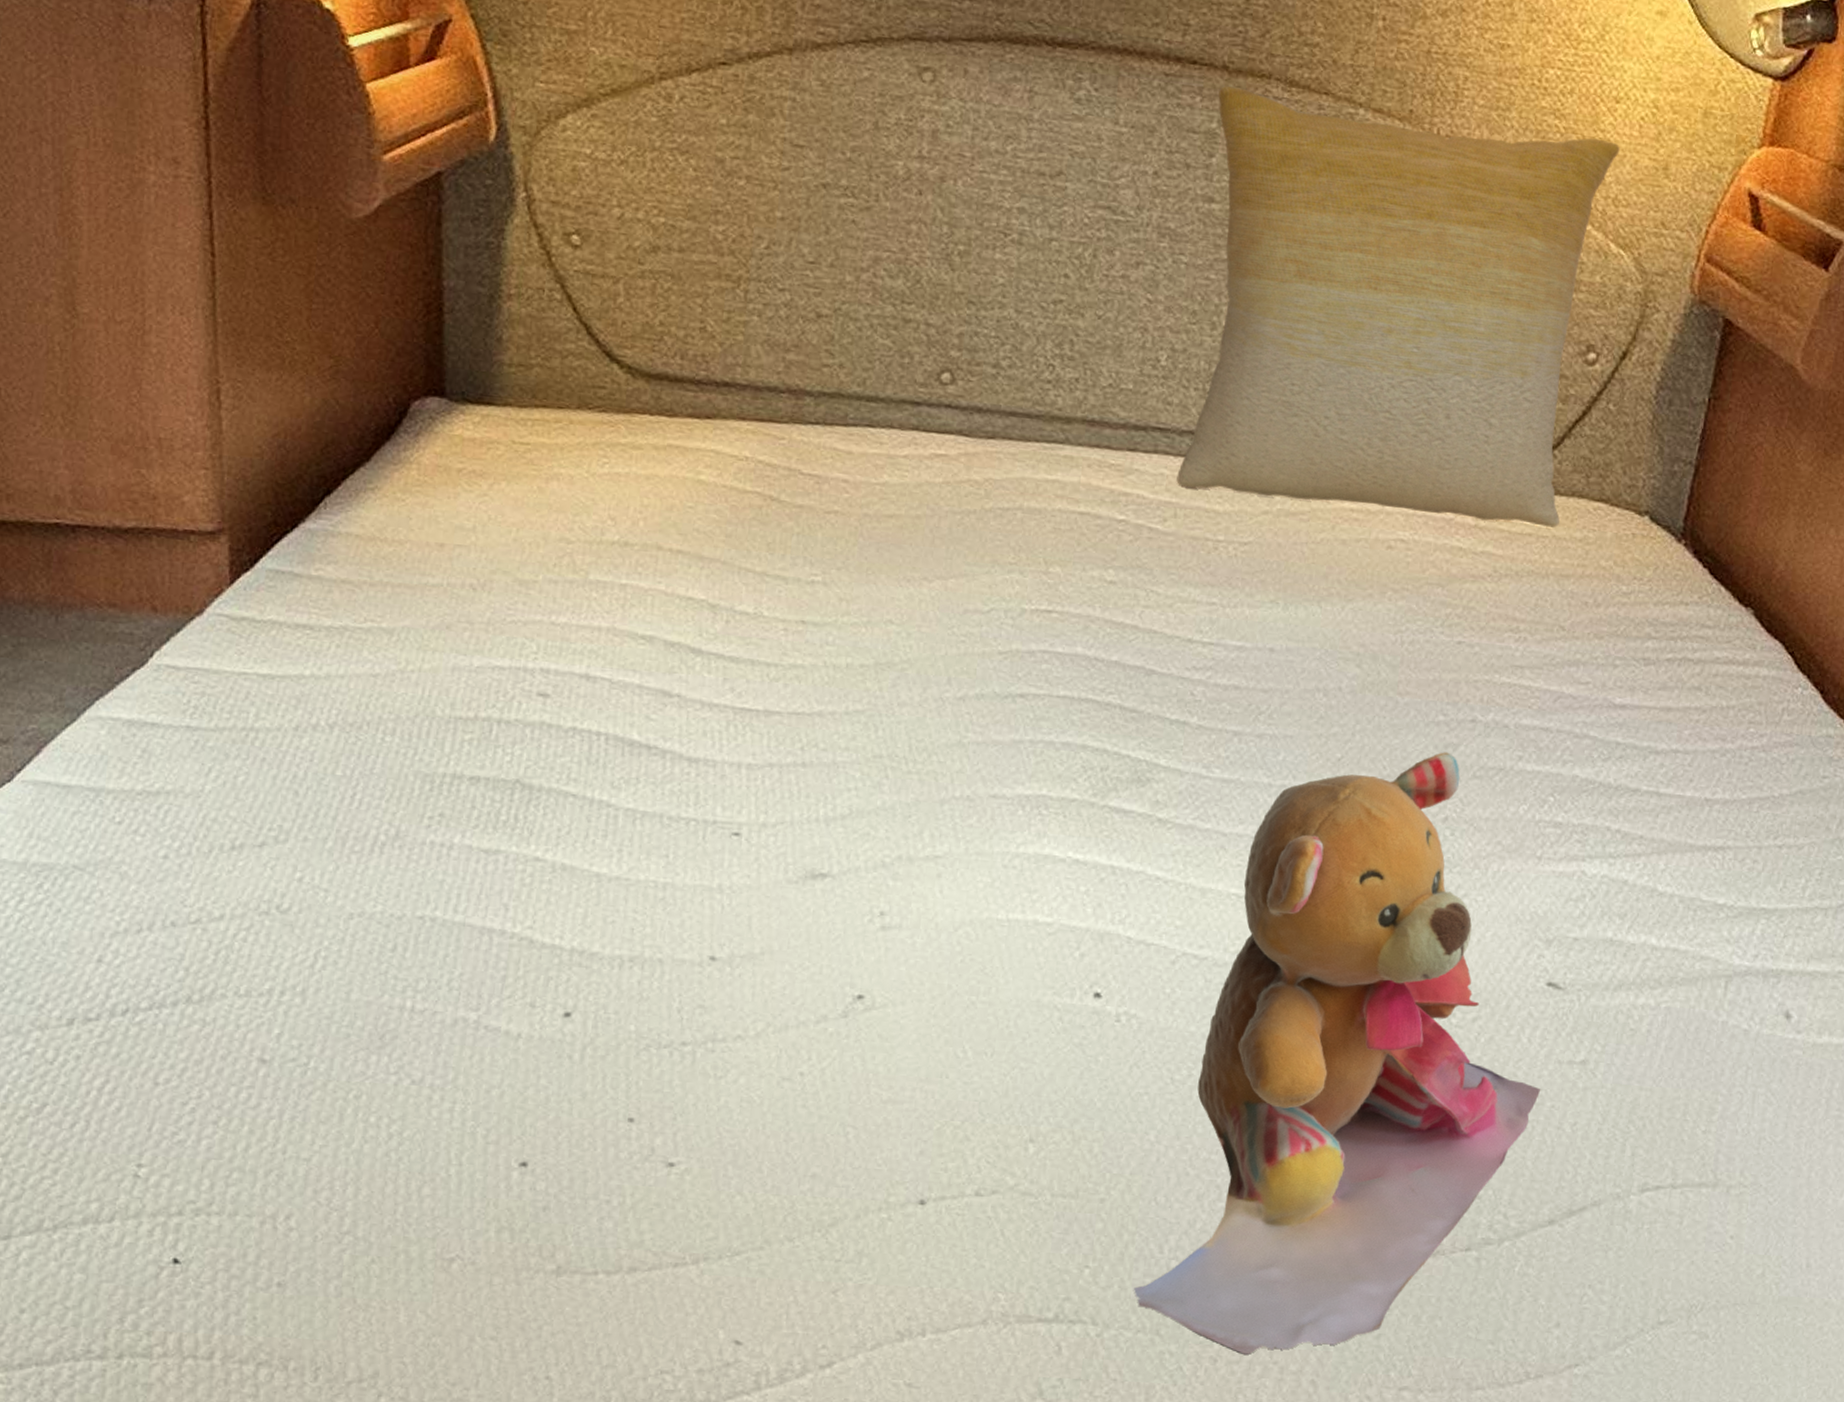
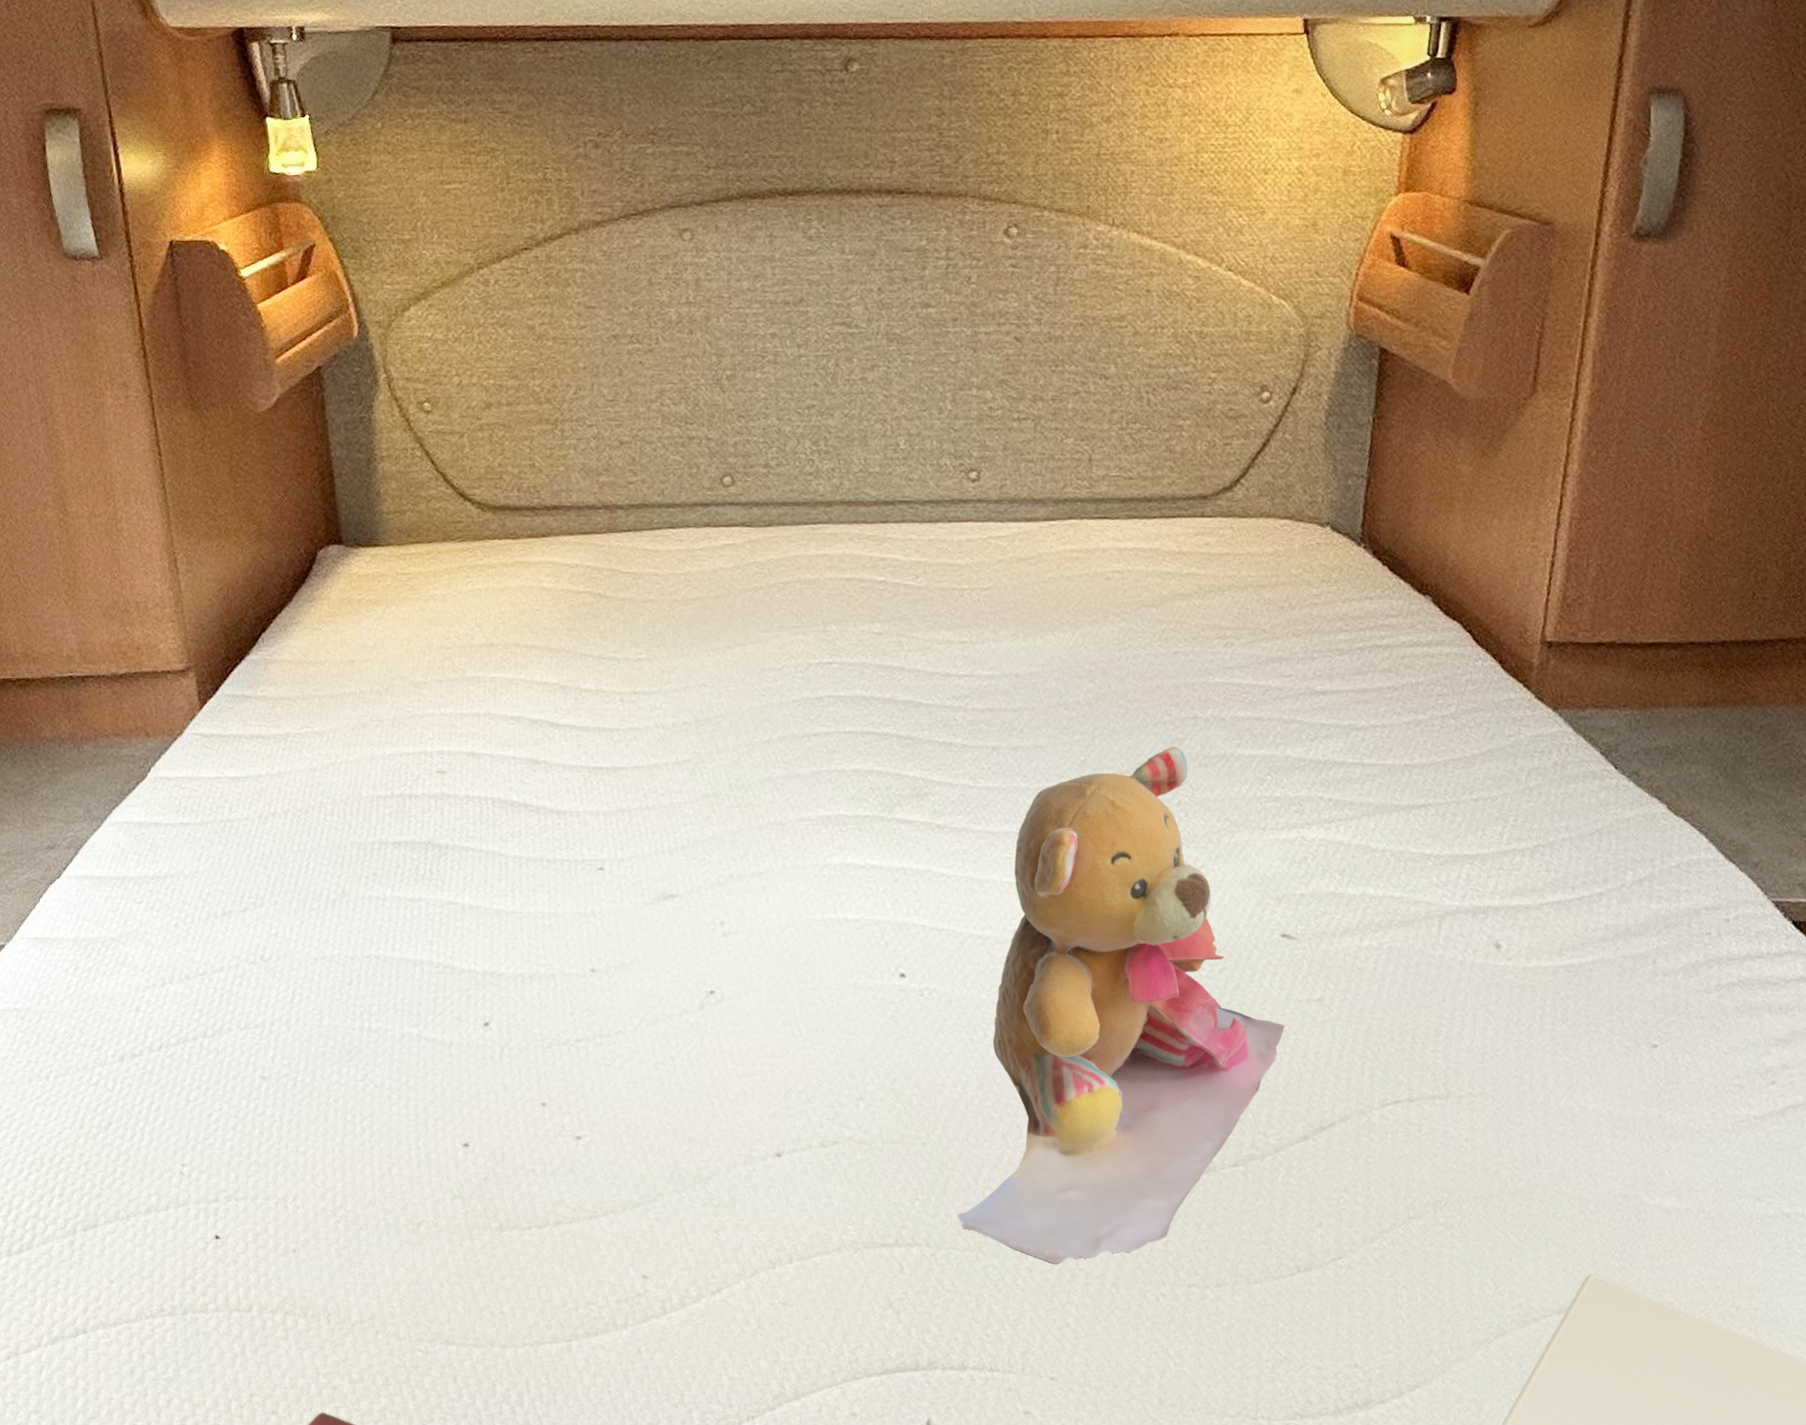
pillow: present [1176,86,1620,528] -> none [923,207,1272,547]

